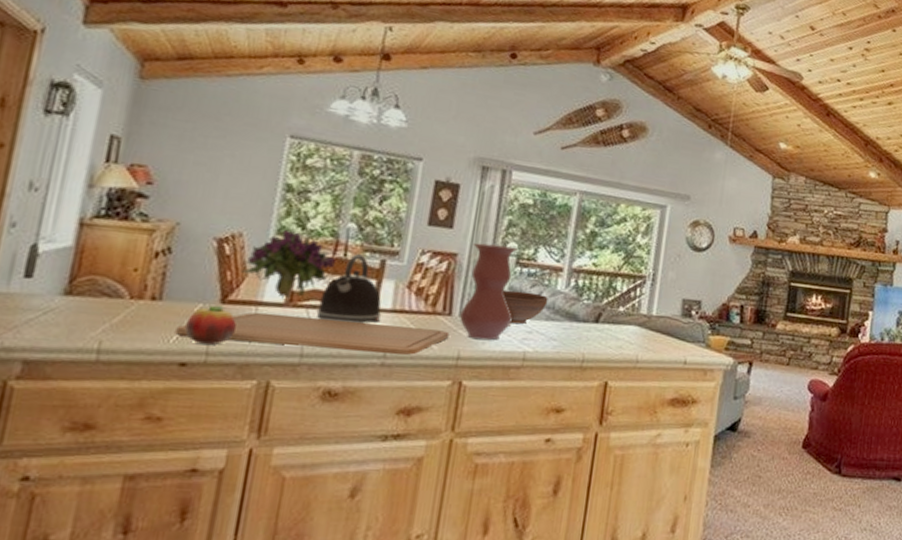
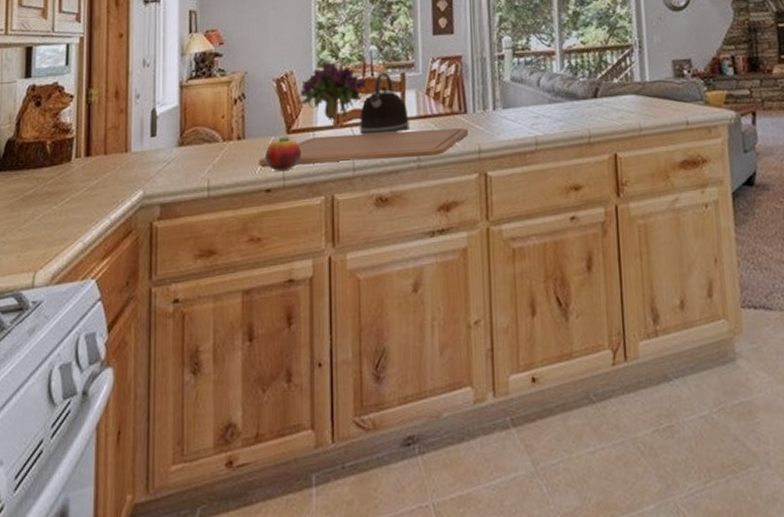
vase: present [460,242,517,341] -> none [473,40,519,132]
bowl: present [503,290,548,325] -> none [507,79,548,112]

